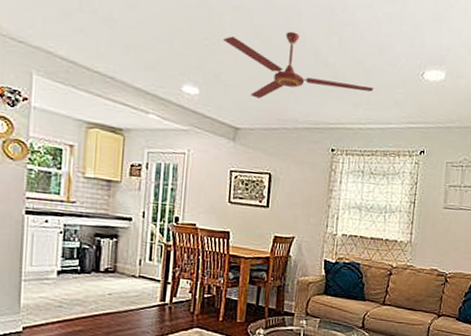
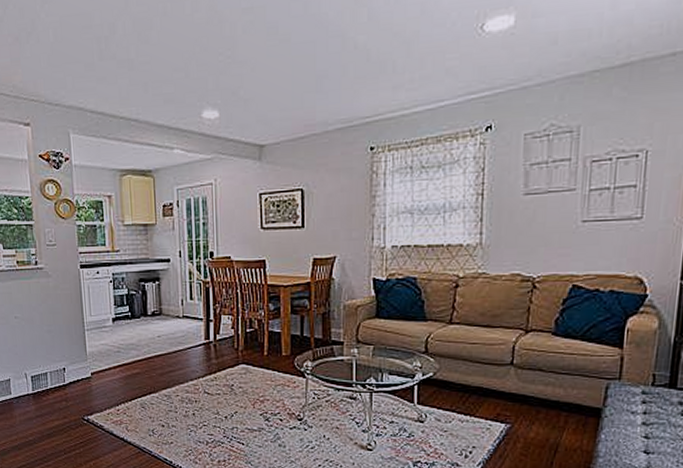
ceiling fan: present [222,31,374,99] -> none [237,18,417,107]

